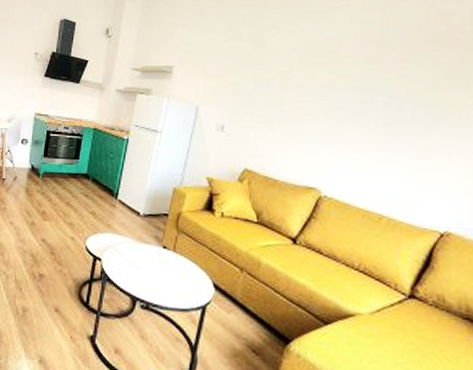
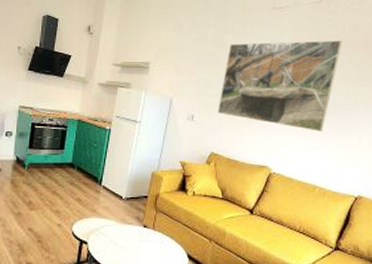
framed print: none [252,34,425,150] -> present [217,40,343,133]

